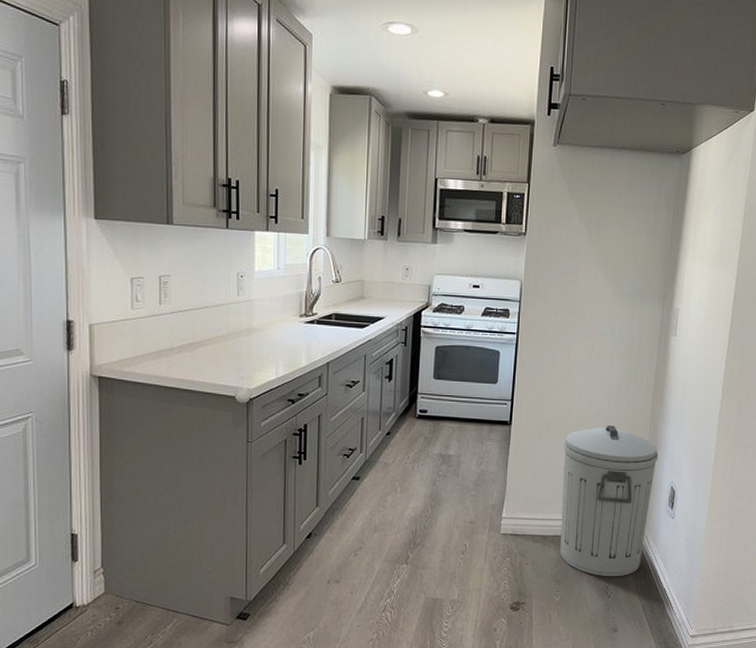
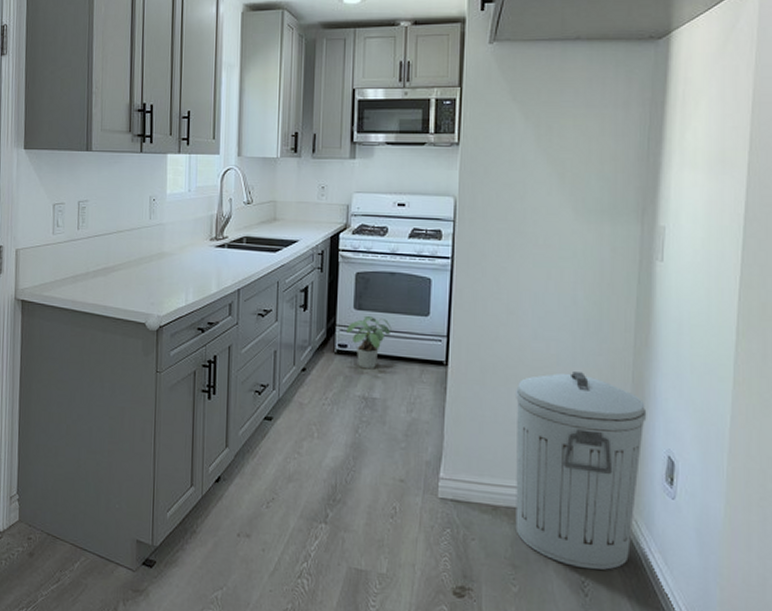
potted plant: none [426,384,466,431] -> present [345,315,392,369]

